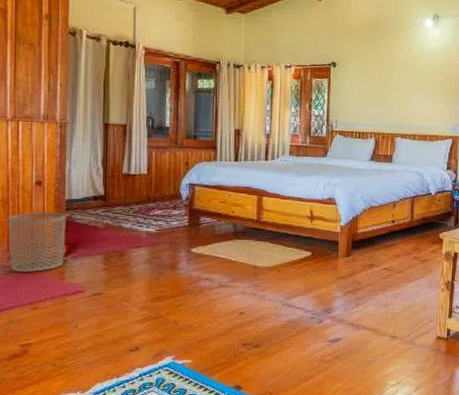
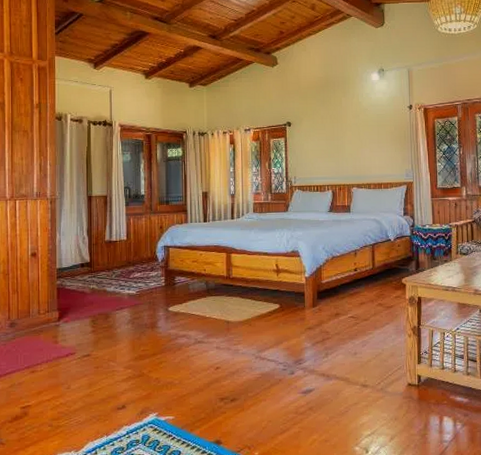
waste bin: present [7,212,66,272] -> none [8,280,58,338]

